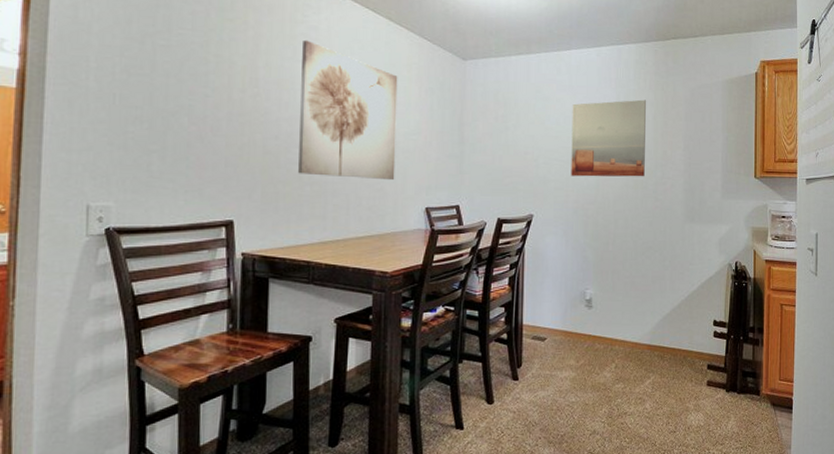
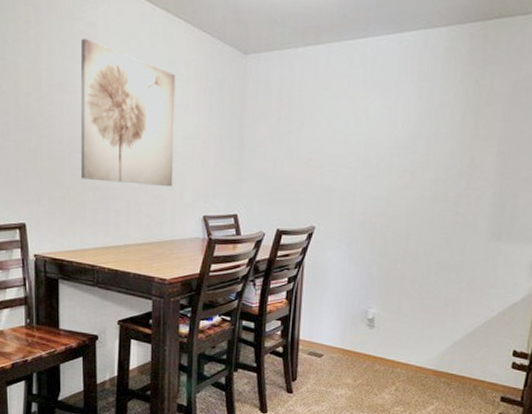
wall art: present [571,99,647,177] -> none [359,95,456,188]

